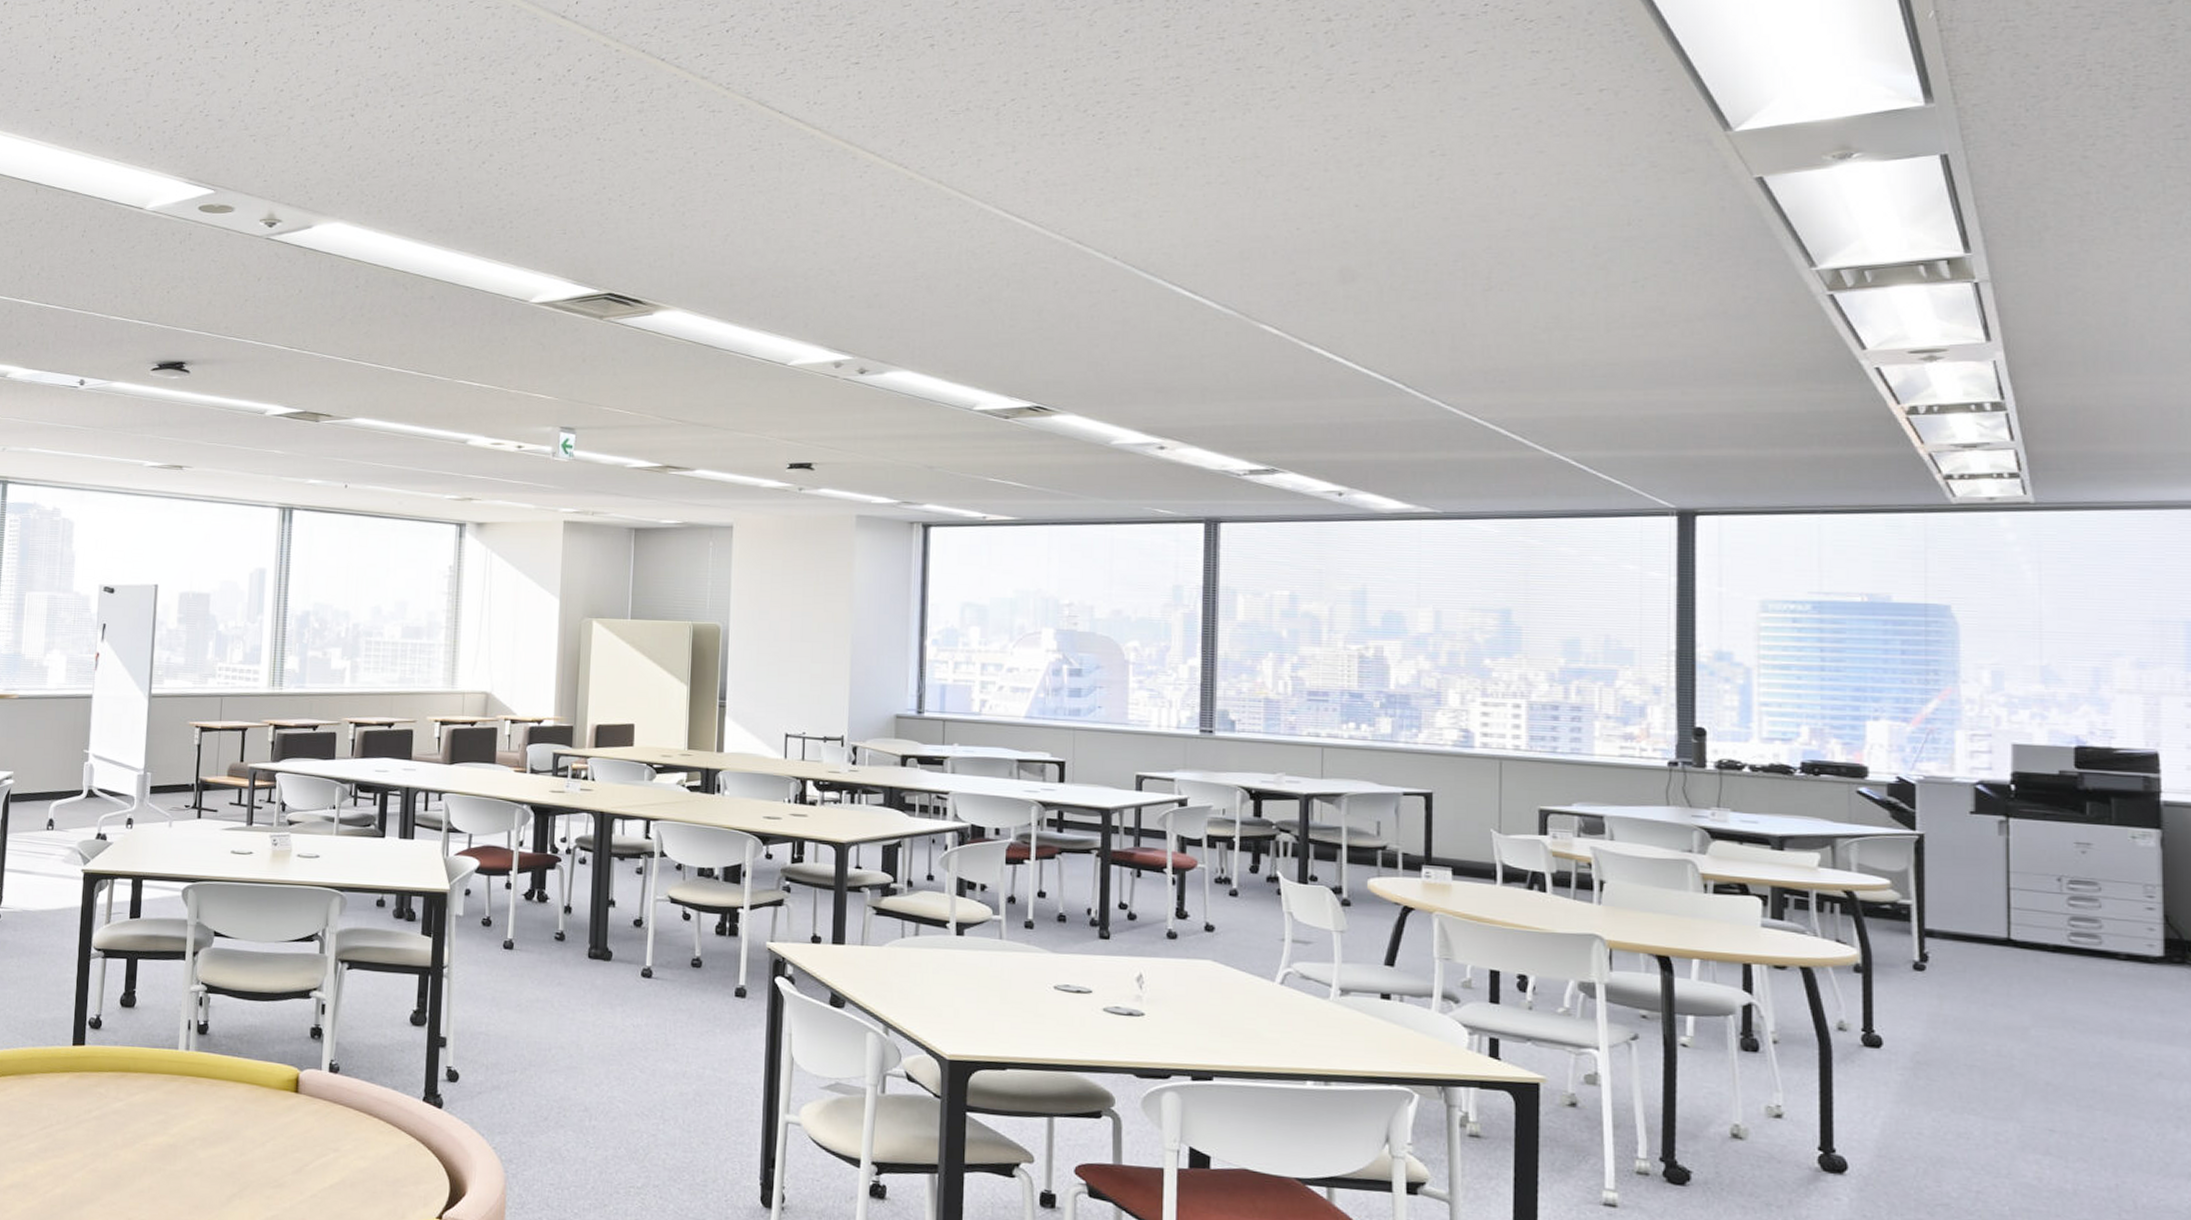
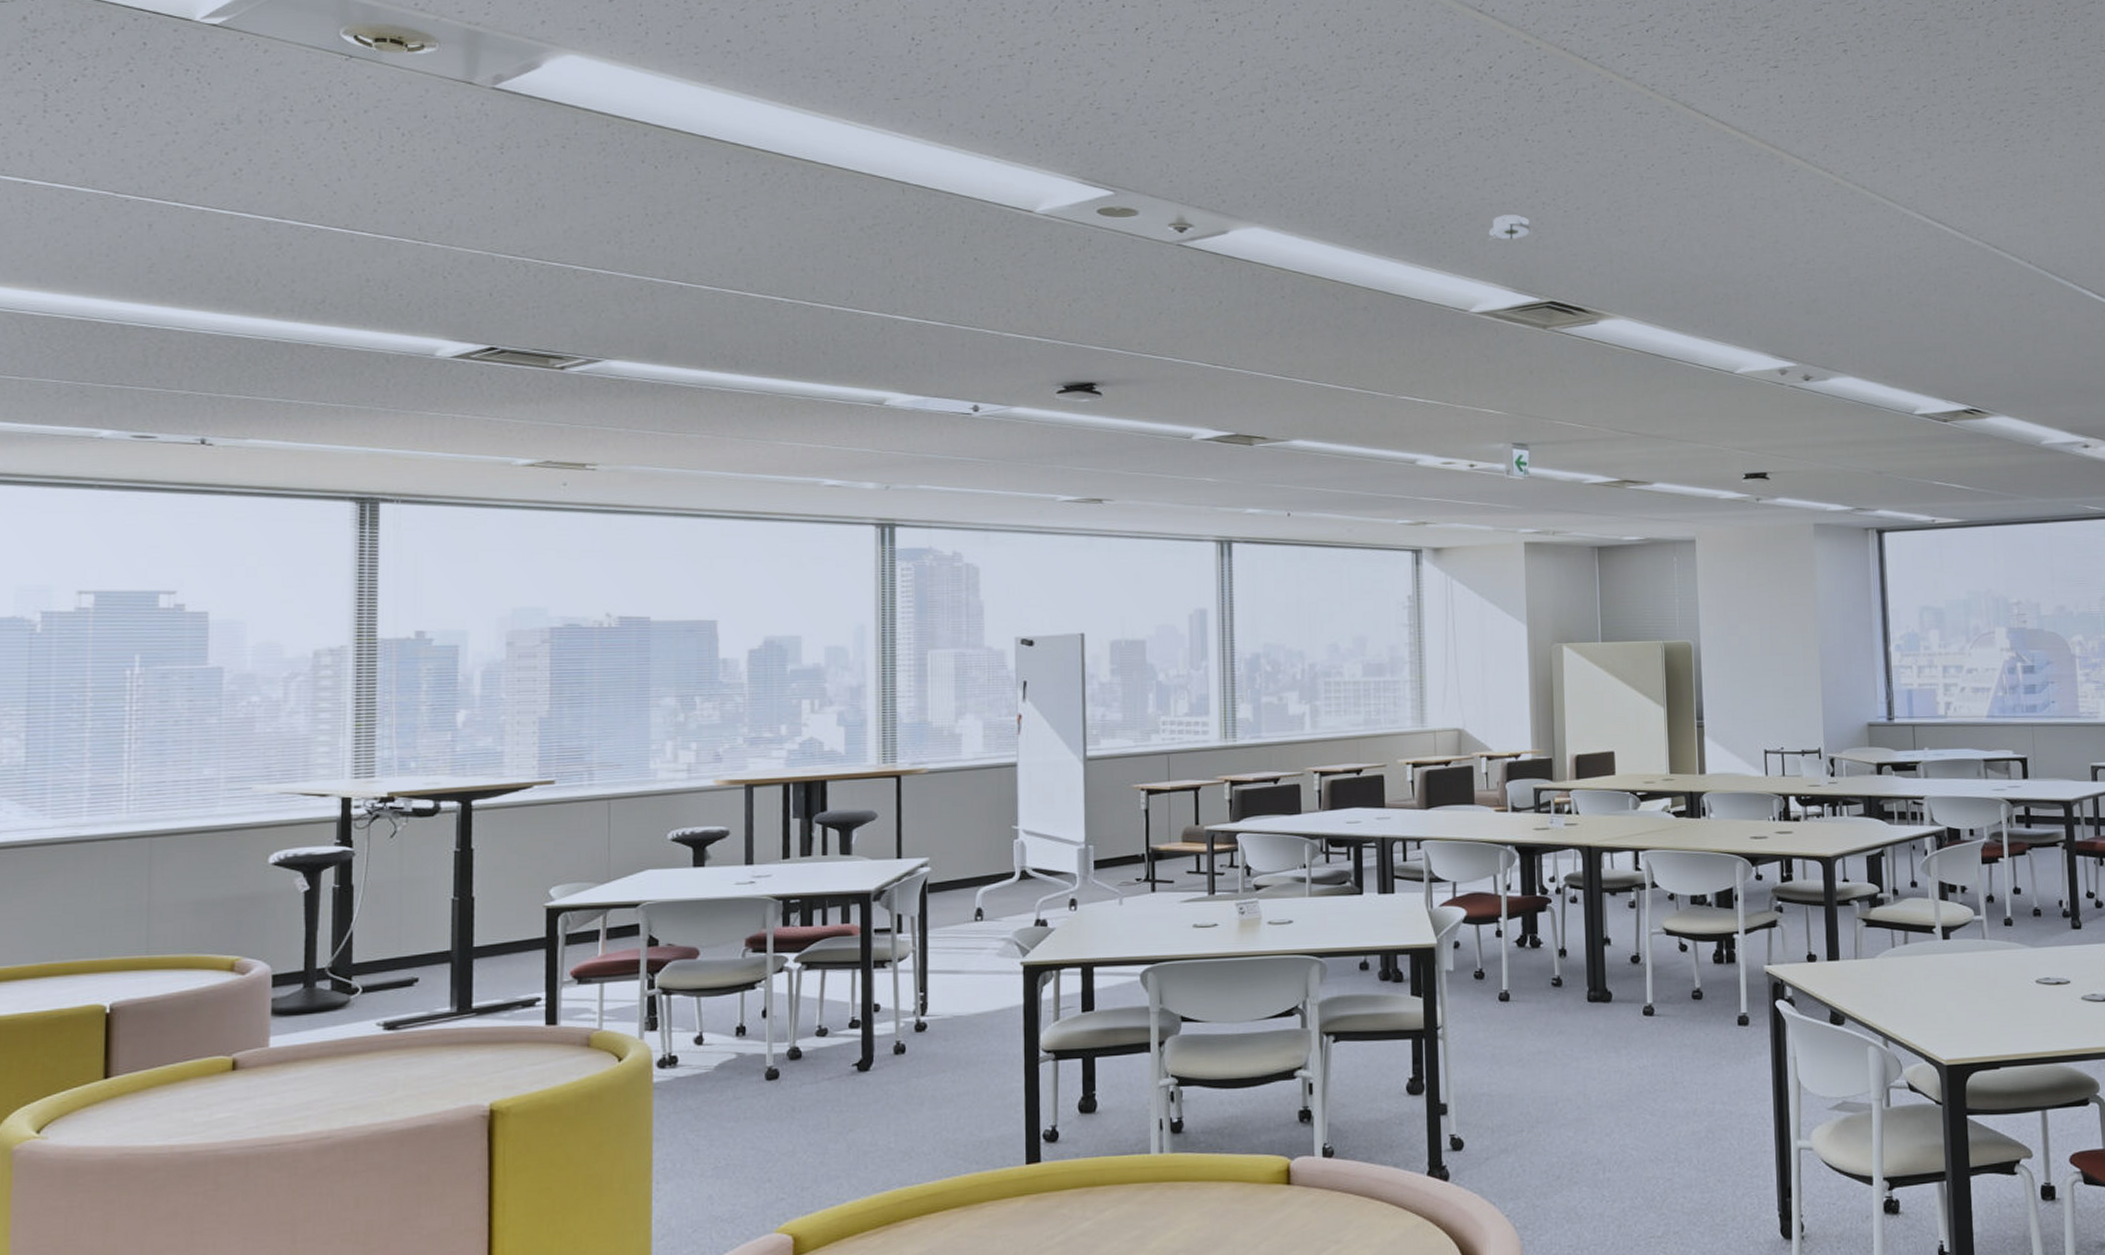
smoke detector: none [552,210,599,235] -> present [1487,215,1534,240]

